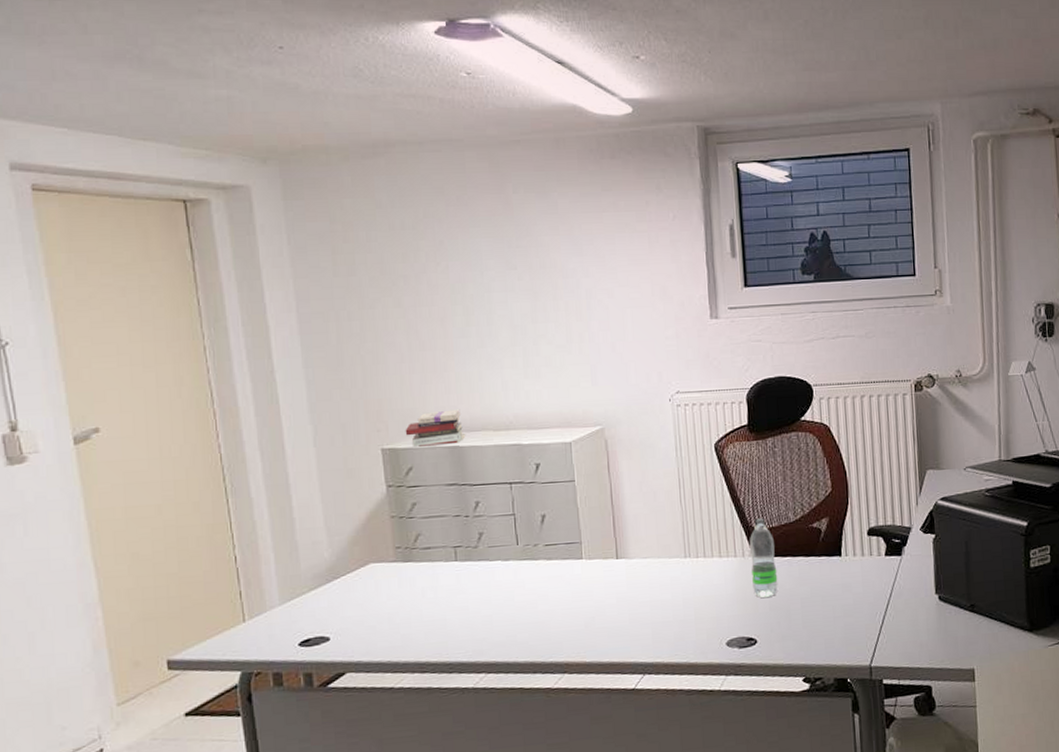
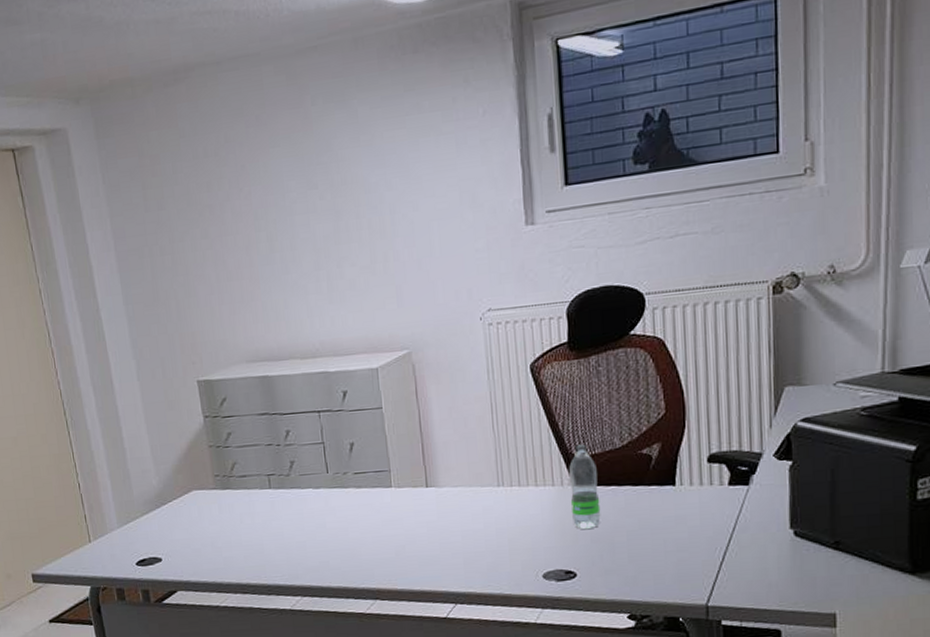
books: present [405,409,465,447] -> none [217,338,273,378]

